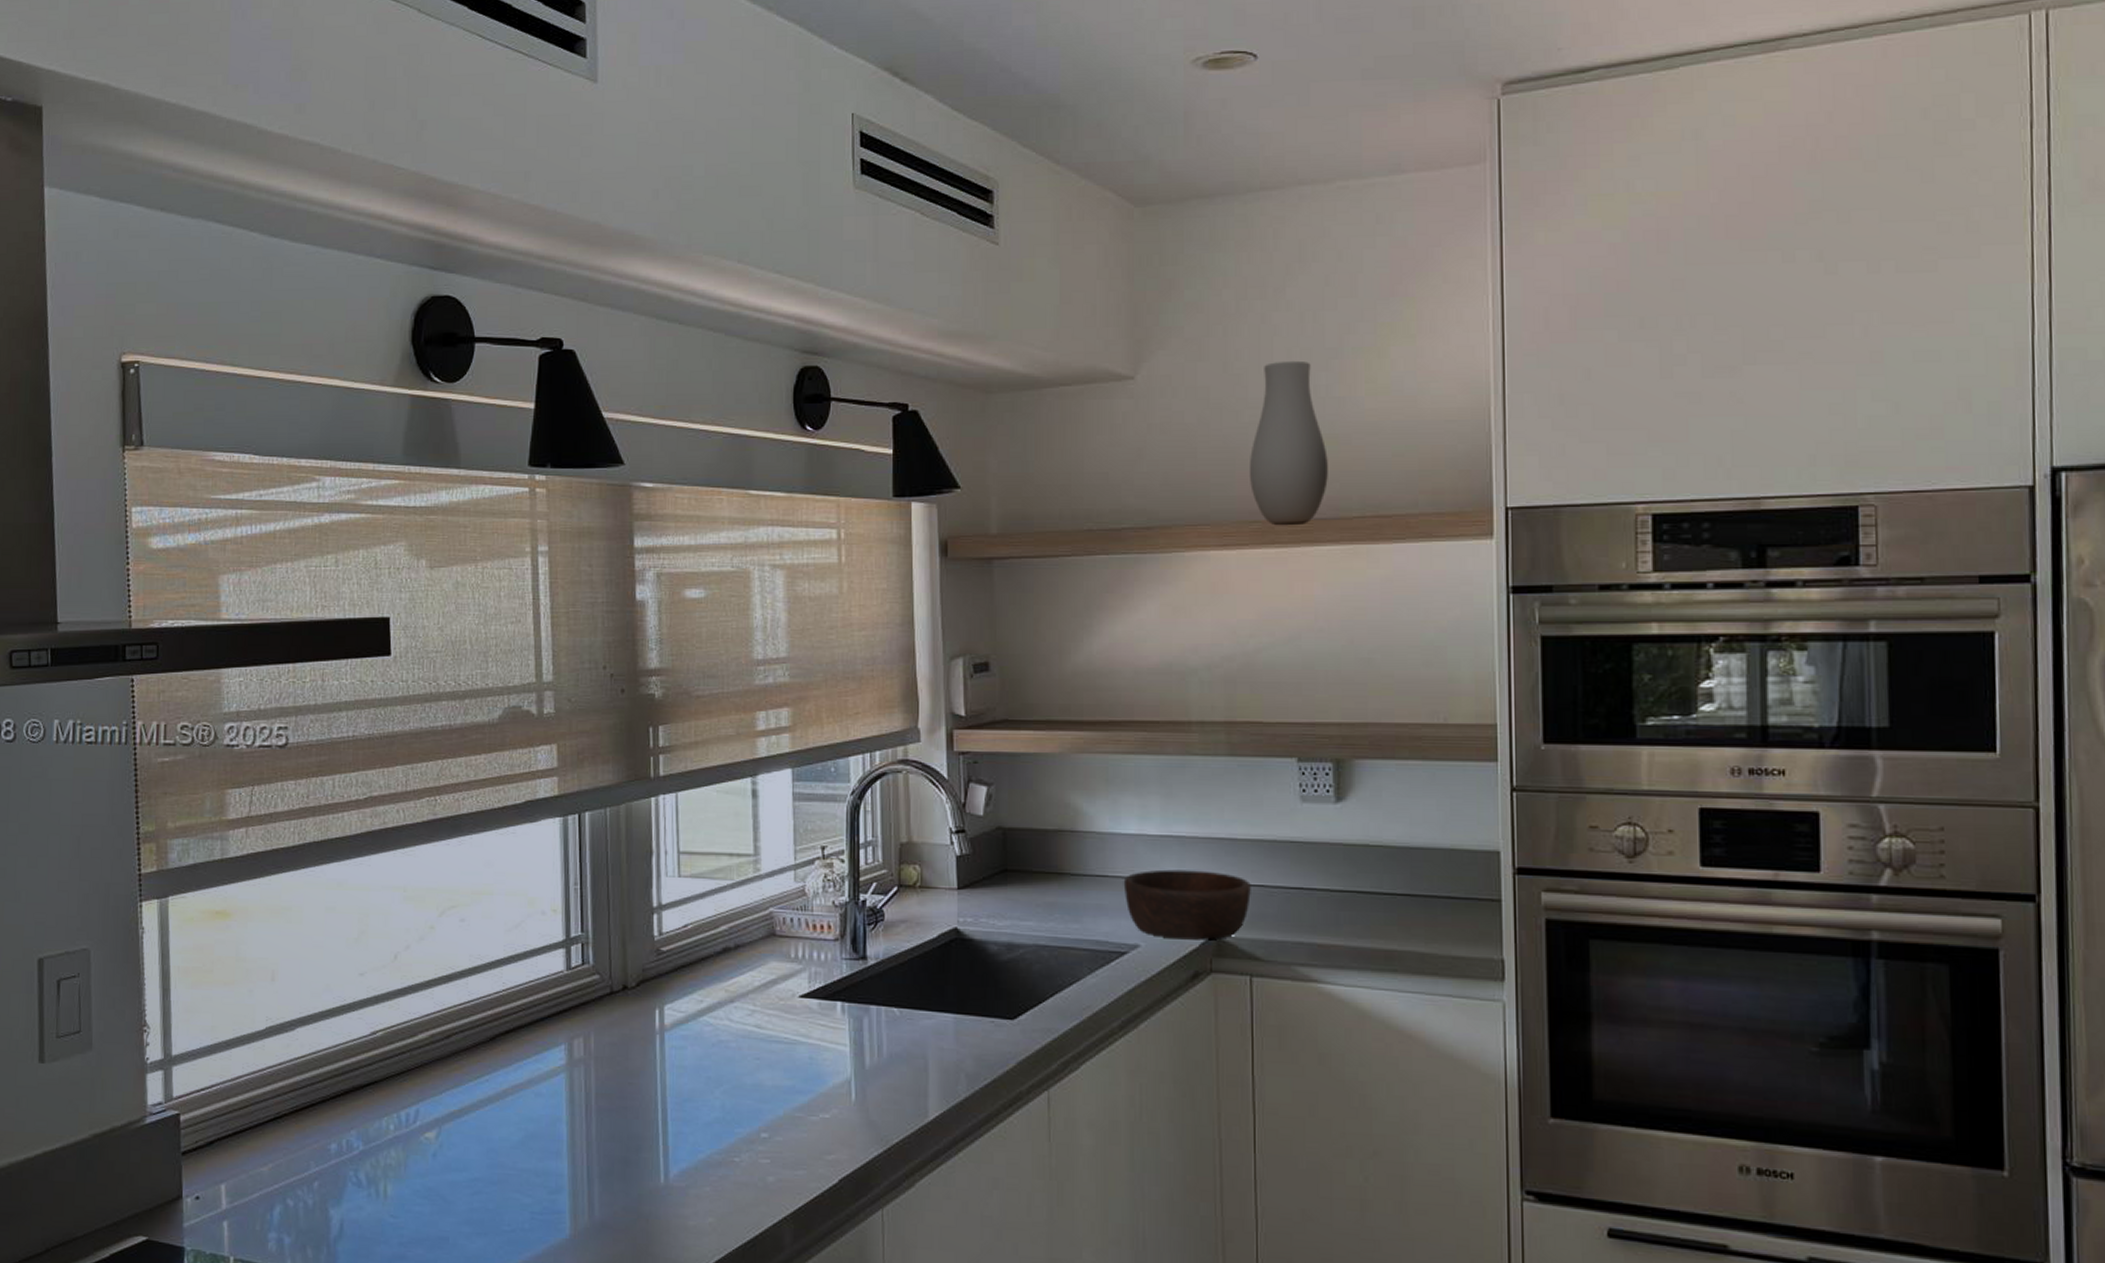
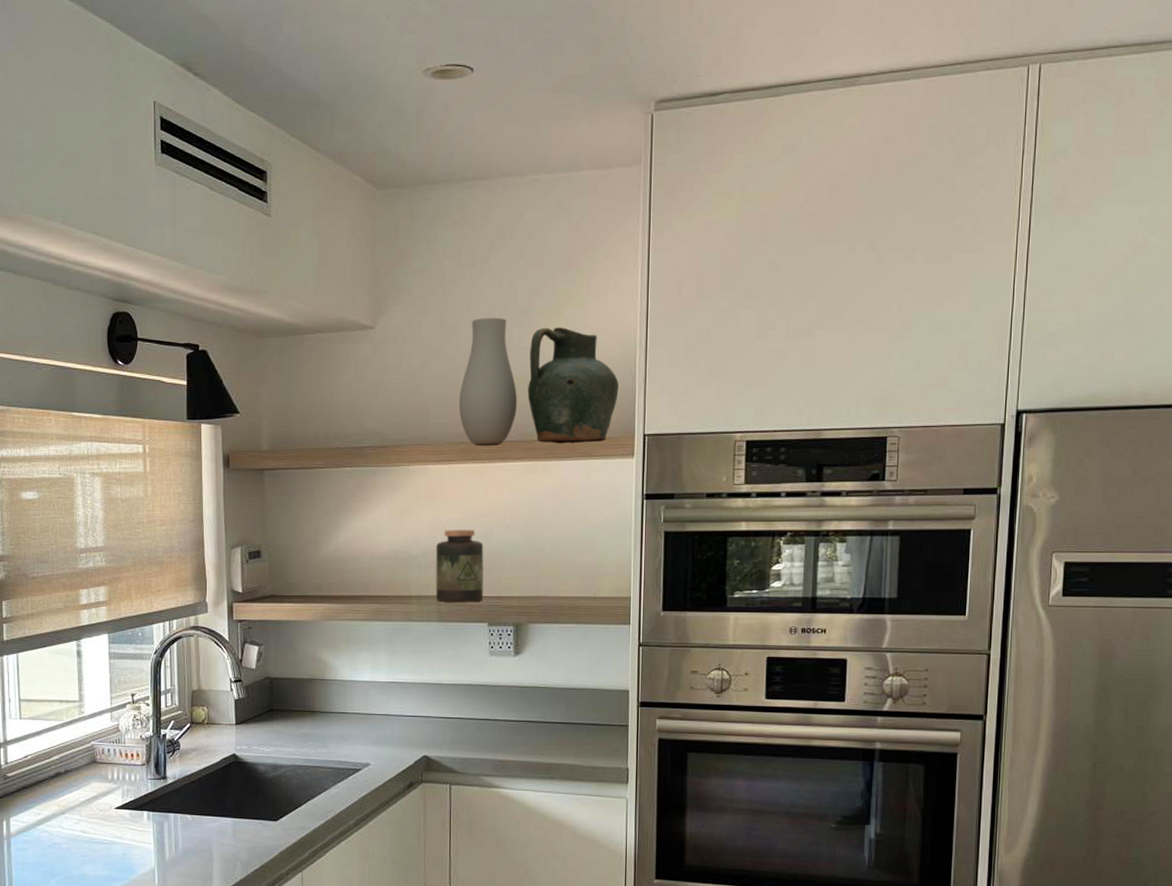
wooden bowl: present [1123,869,1251,940] -> none [359,707,452,759]
jar: none [1222,634,1289,730] -> present [435,530,484,602]
ceramic jug: none [1342,371,1468,521] -> present [528,327,619,444]

